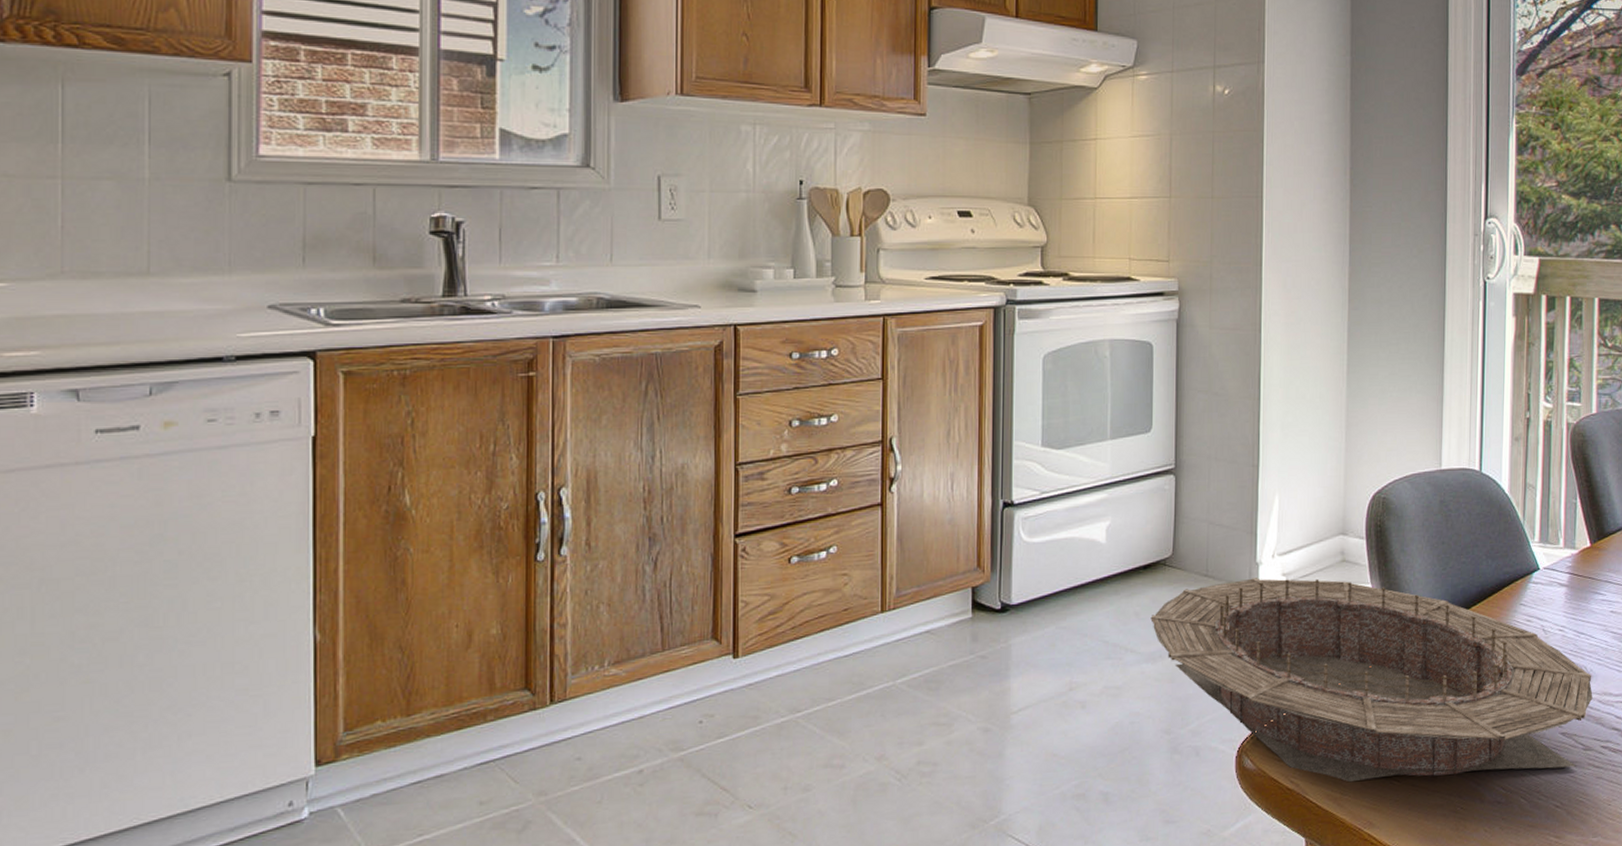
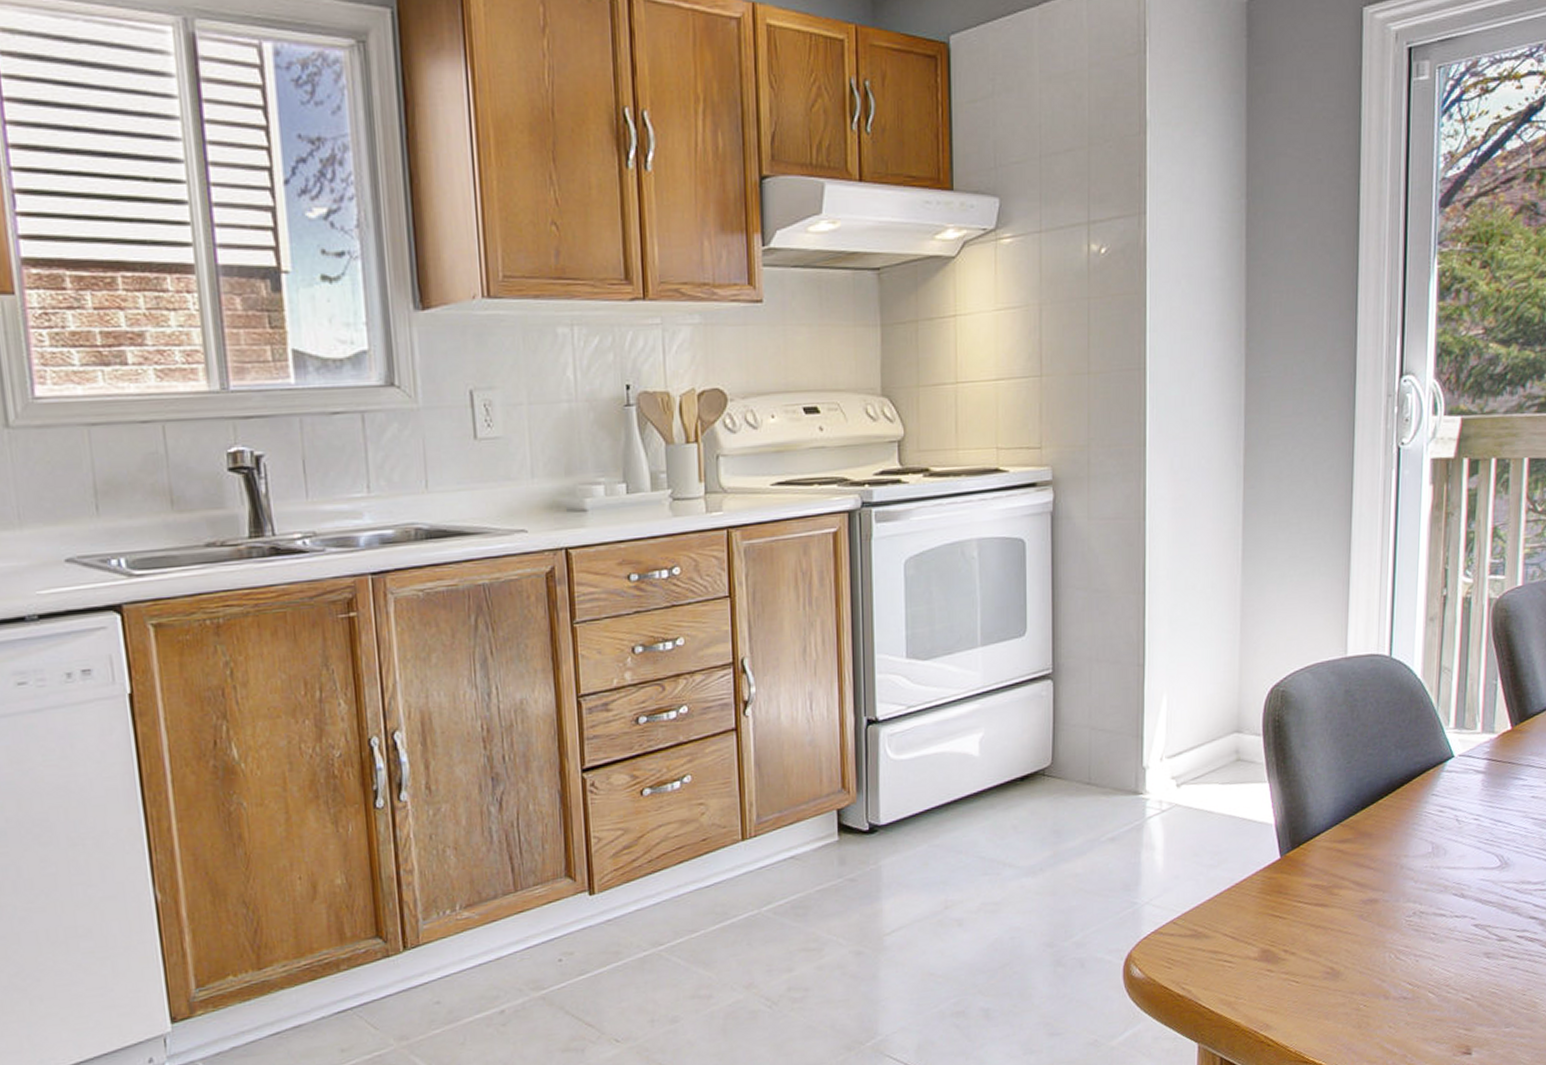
bowl: present [1150,578,1593,783] -> none [1029,780,1510,986]

